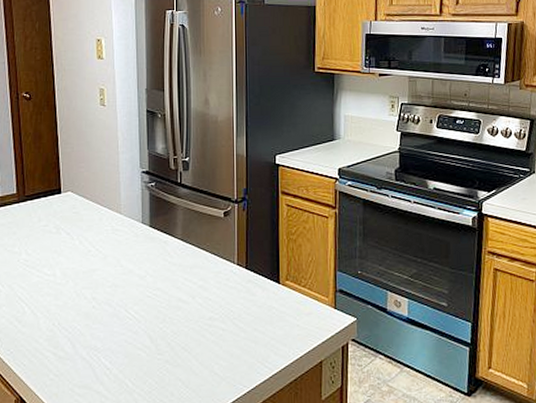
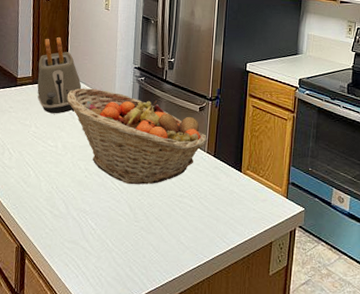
toaster: none [23,144,80,236] -> present [37,37,82,114]
fruit basket: none [62,201,237,312] -> present [66,88,208,185]

